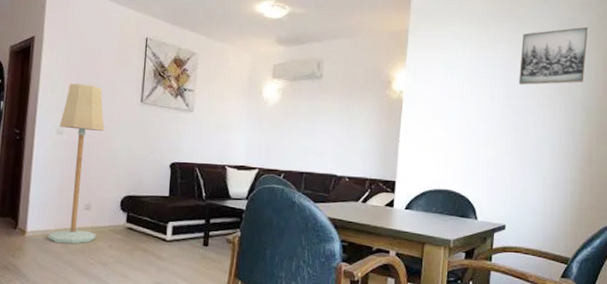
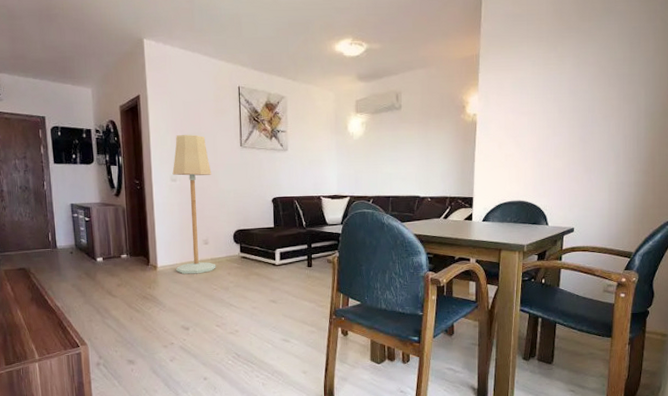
wall art: present [518,26,589,86] -> none [585,34,654,98]

